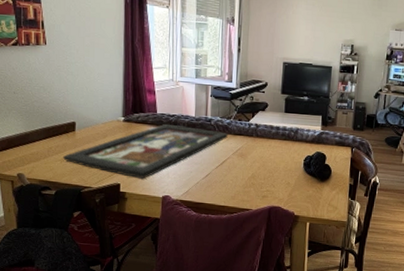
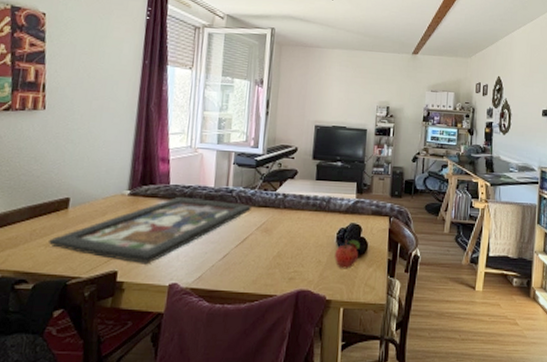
fruit: none [302,165,325,191] -> present [335,239,360,269]

